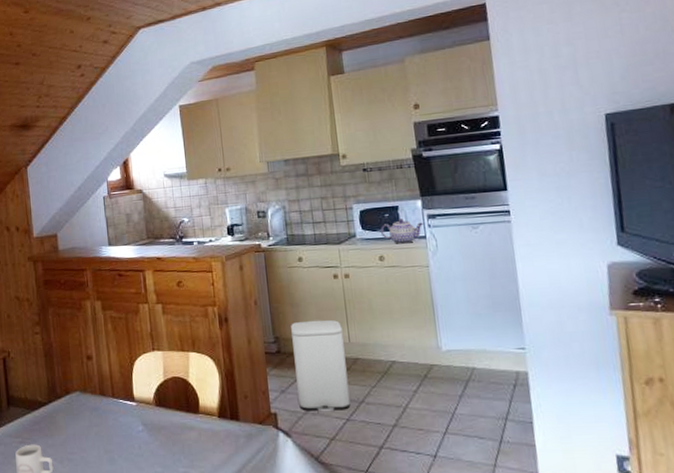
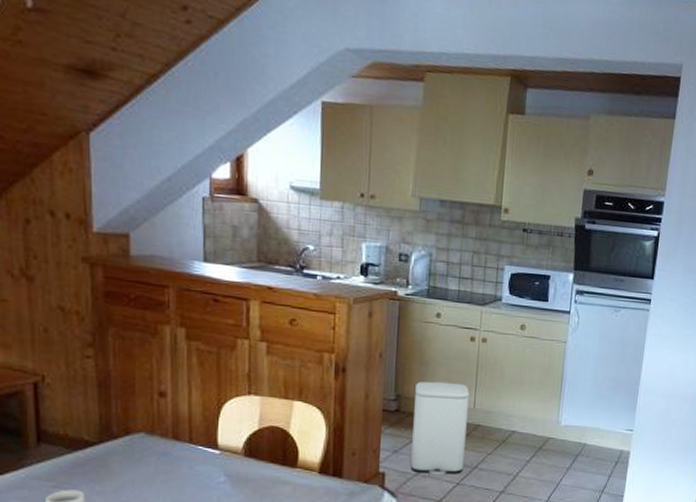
teapot: present [381,218,423,245] -> none [528,289,571,317]

